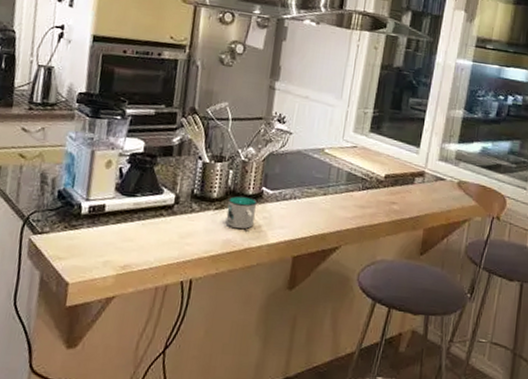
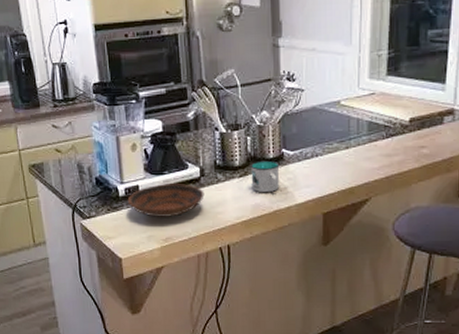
bowl: none [89,206,176,243] -> present [127,182,205,218]

